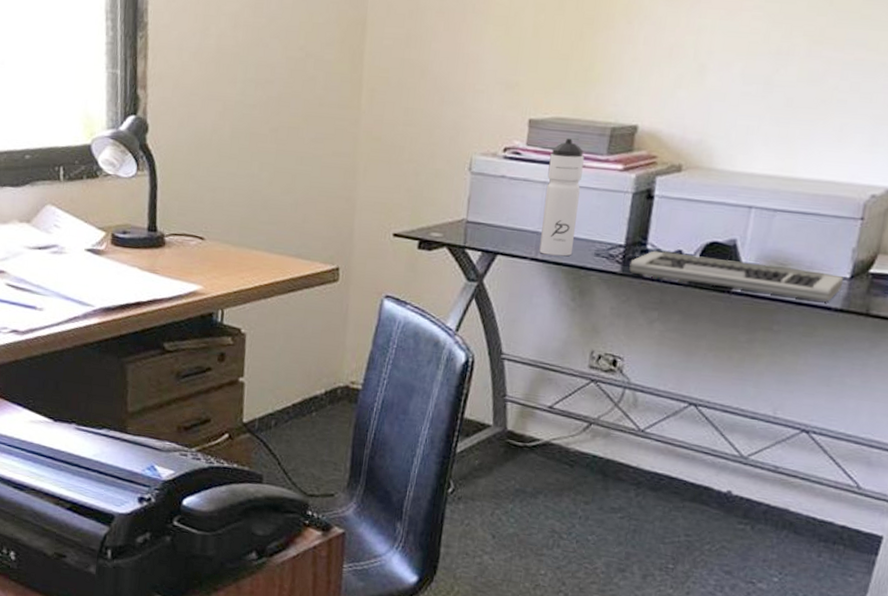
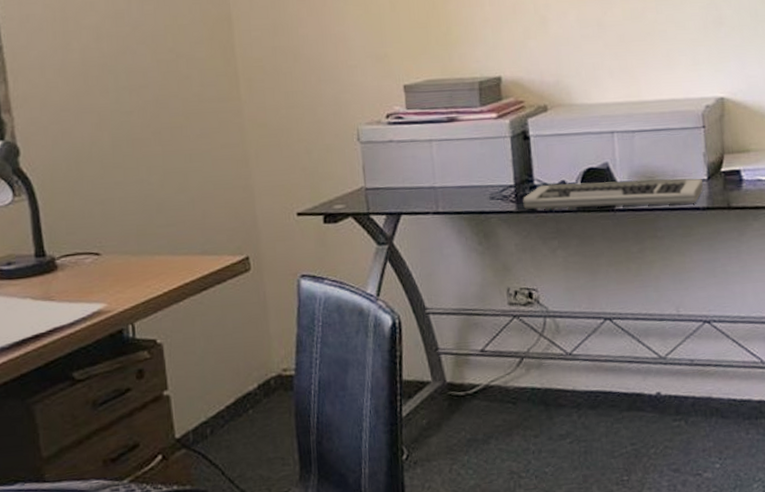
water bottle: present [539,138,584,257] -> none [430,96,470,207]

